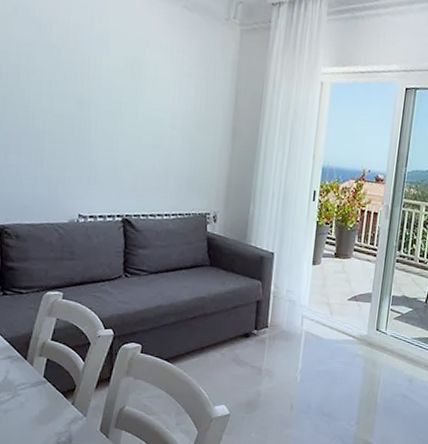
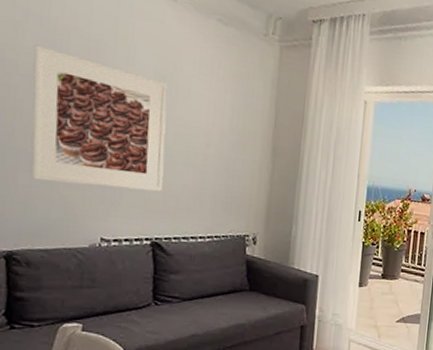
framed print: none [19,36,137,172] -> present [31,44,167,192]

